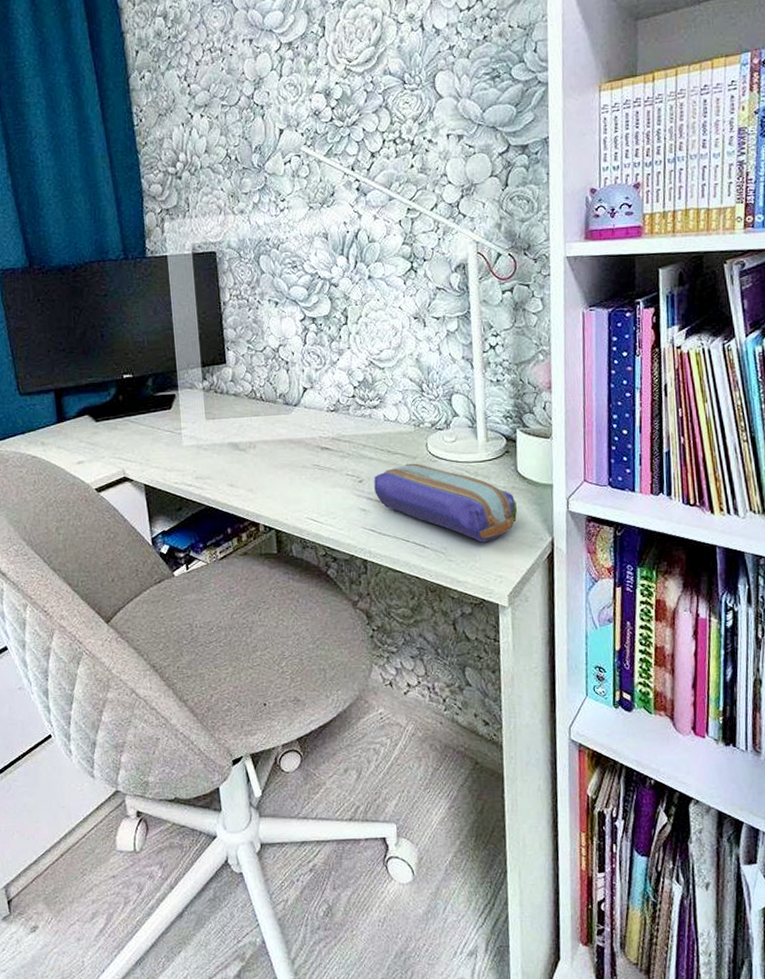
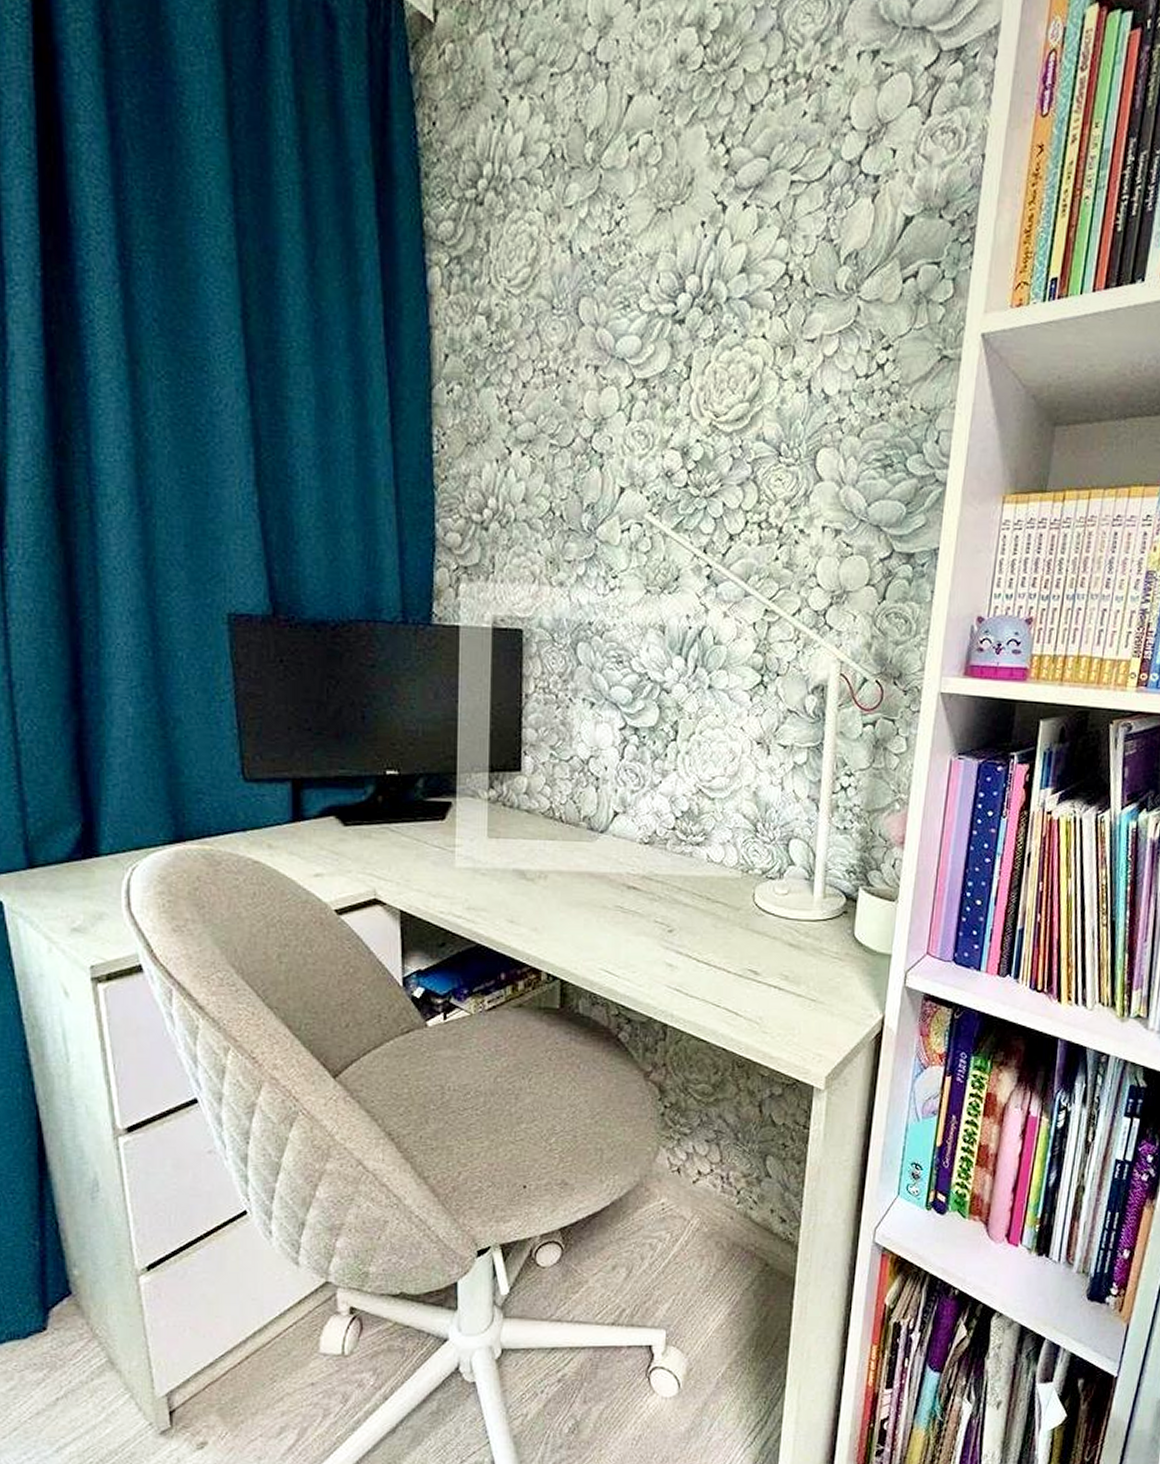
pencil case: present [374,463,518,543] -> none [686,915,849,1015]

